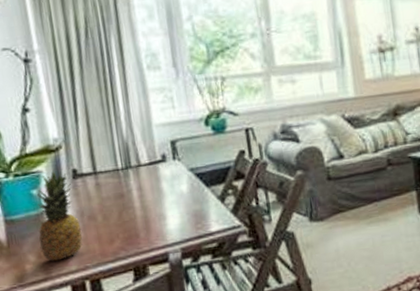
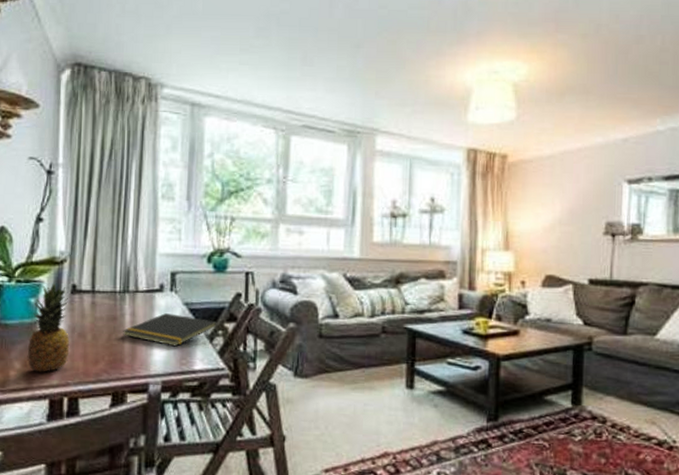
notepad: none [132,181,226,213] -> present [123,313,217,347]

